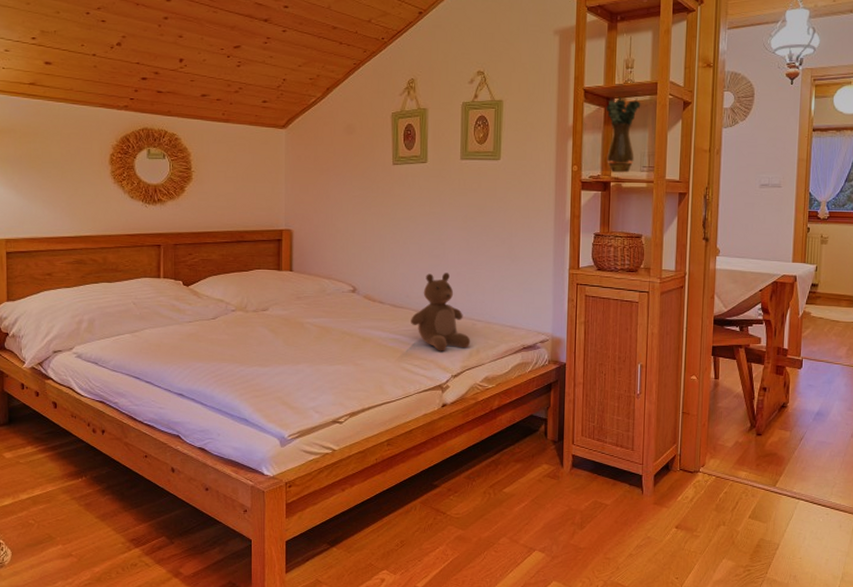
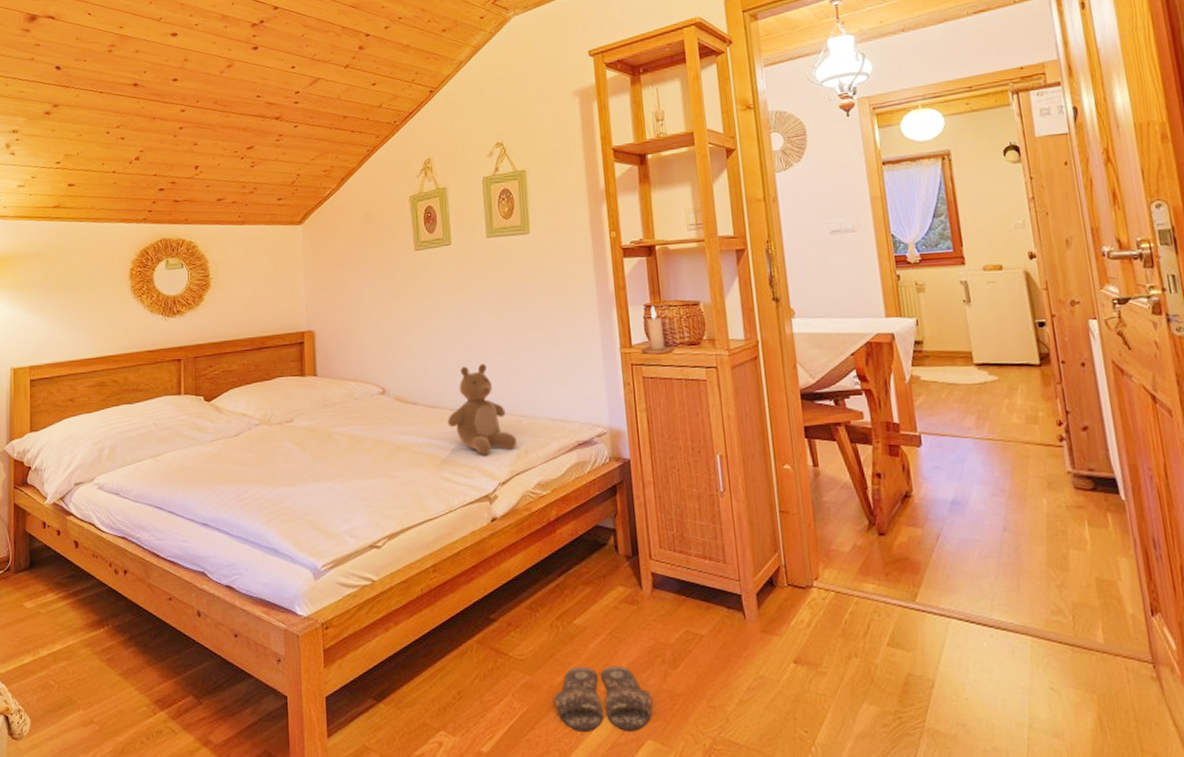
slippers: none [481,524,559,574] -> present [554,665,652,732]
candle: none [588,235,615,276] -> present [642,305,674,354]
vase: present [606,96,641,173] -> none [639,151,679,235]

